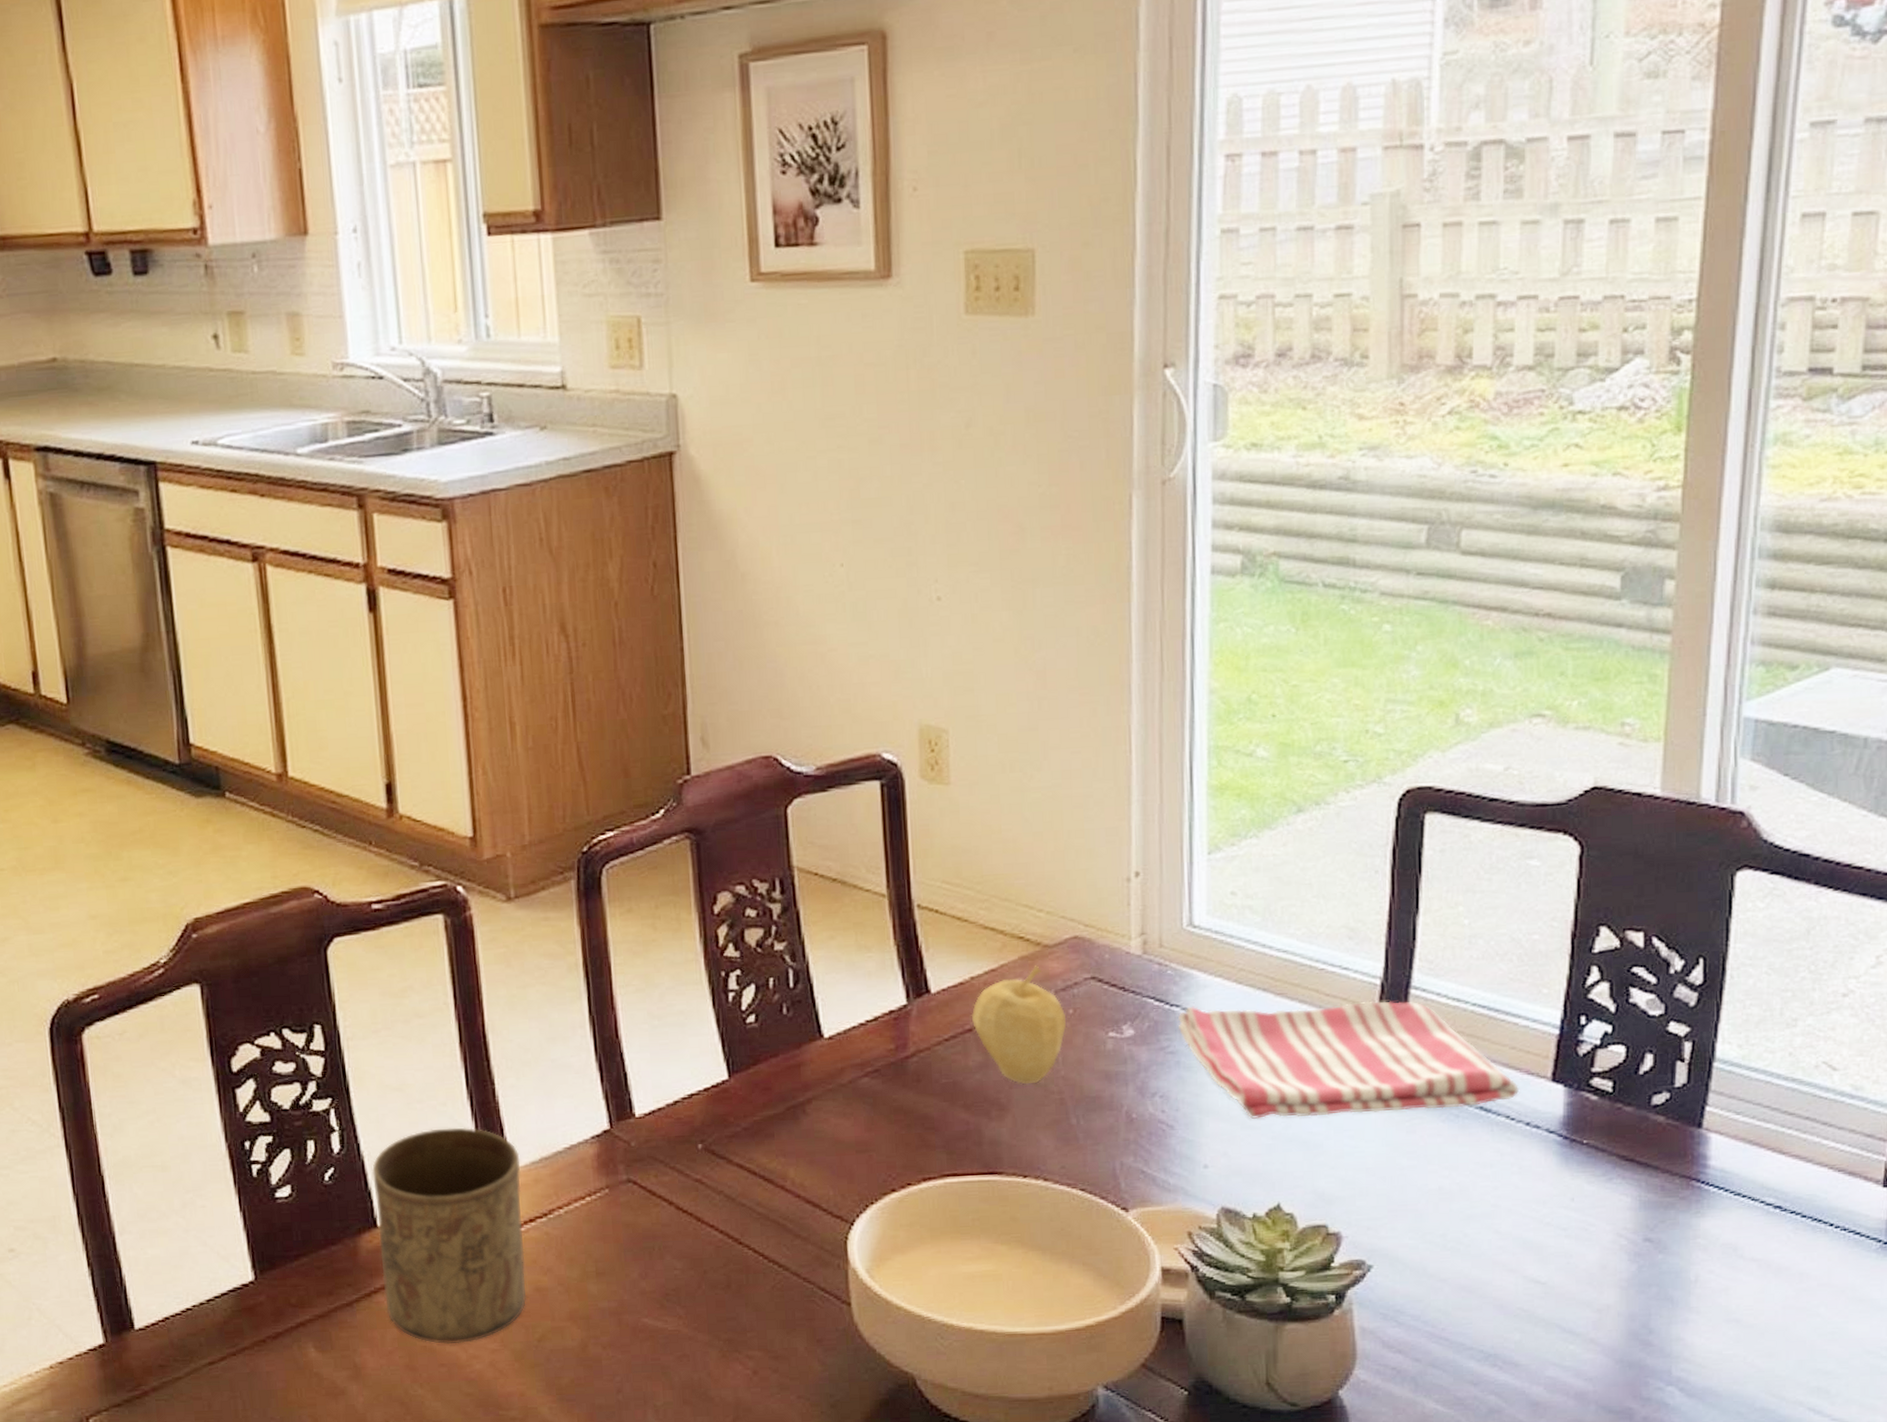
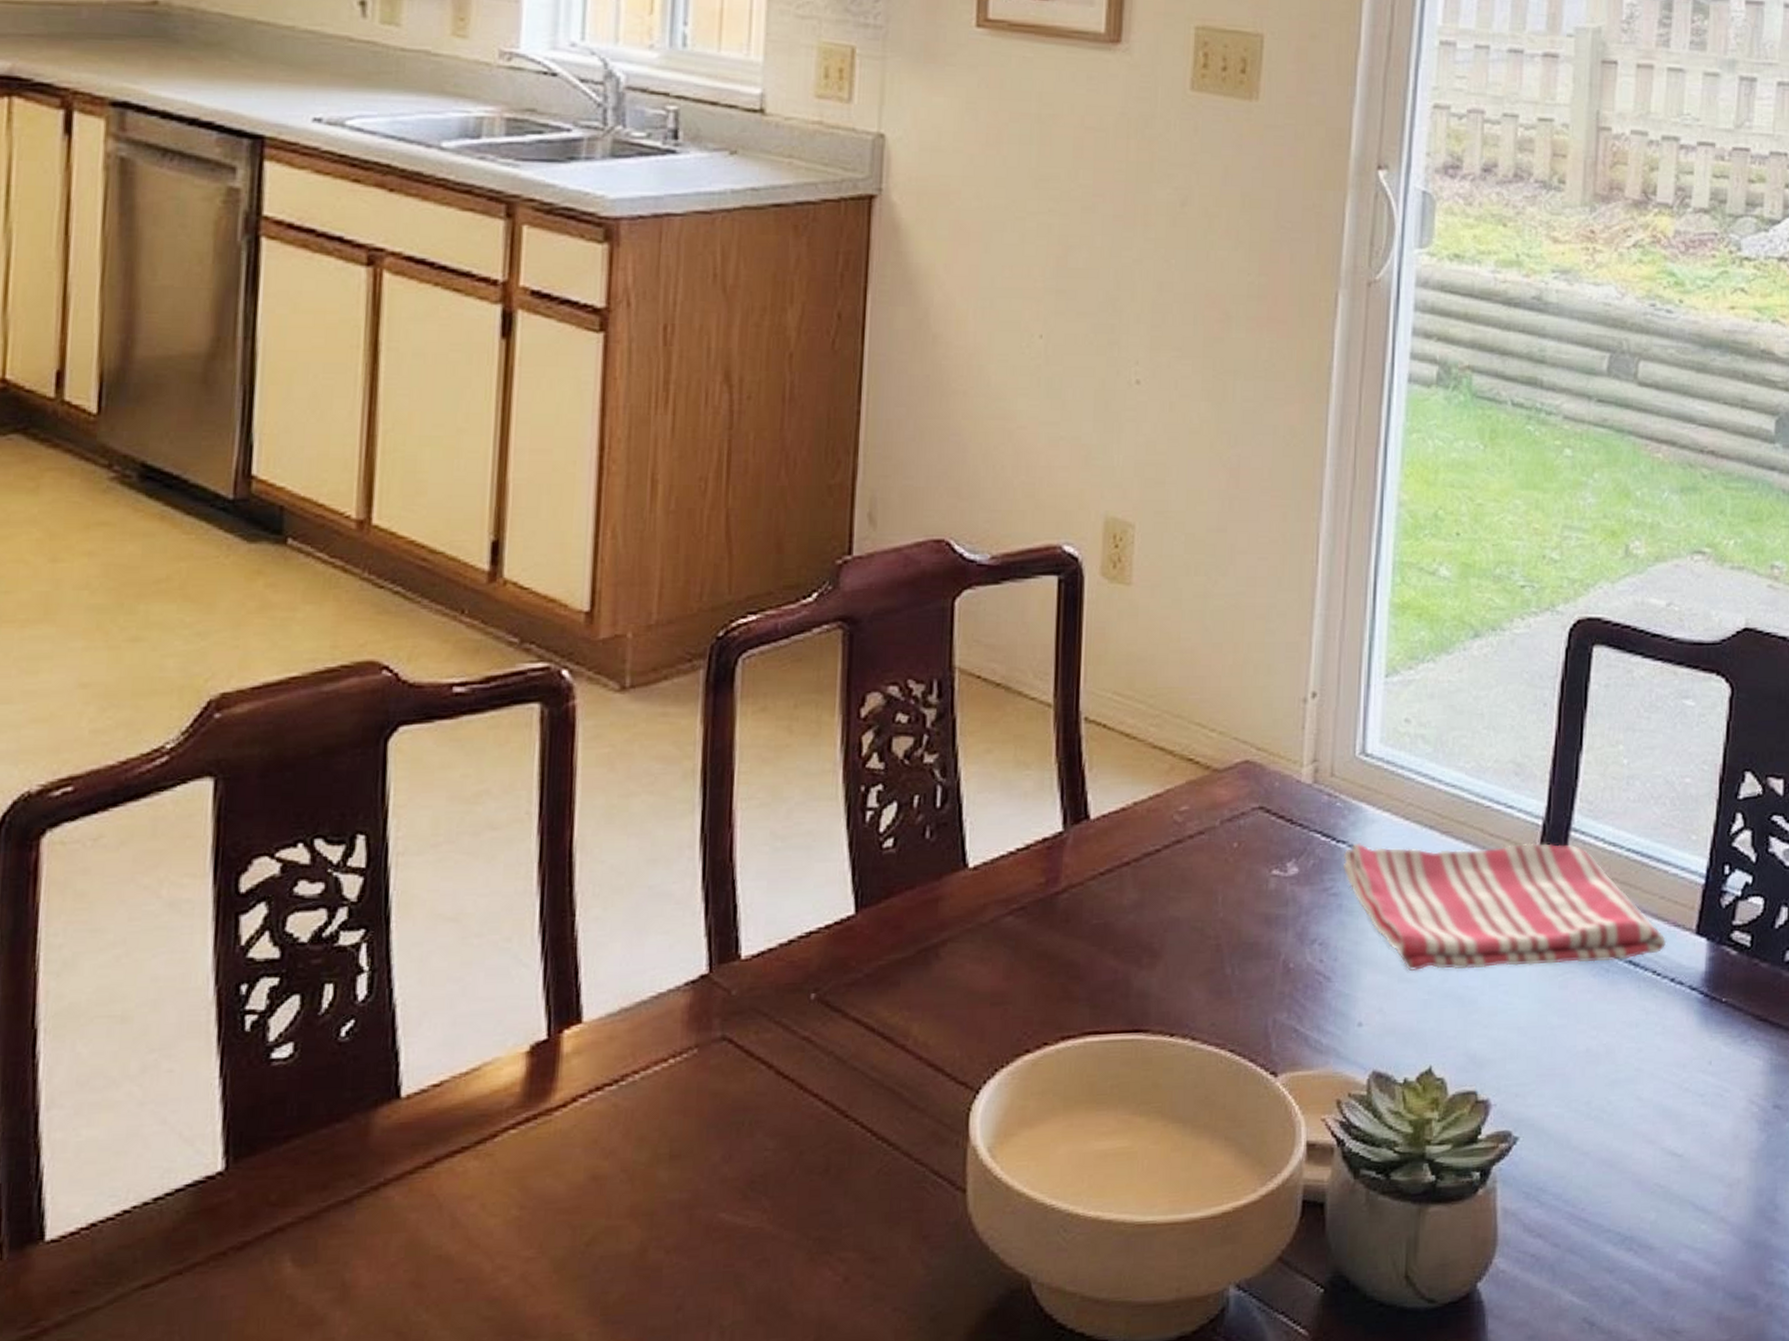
cup: present [372,1127,527,1345] -> none [396,969,595,1253]
fruit: present [971,964,1067,1085] -> none [1130,790,1231,928]

